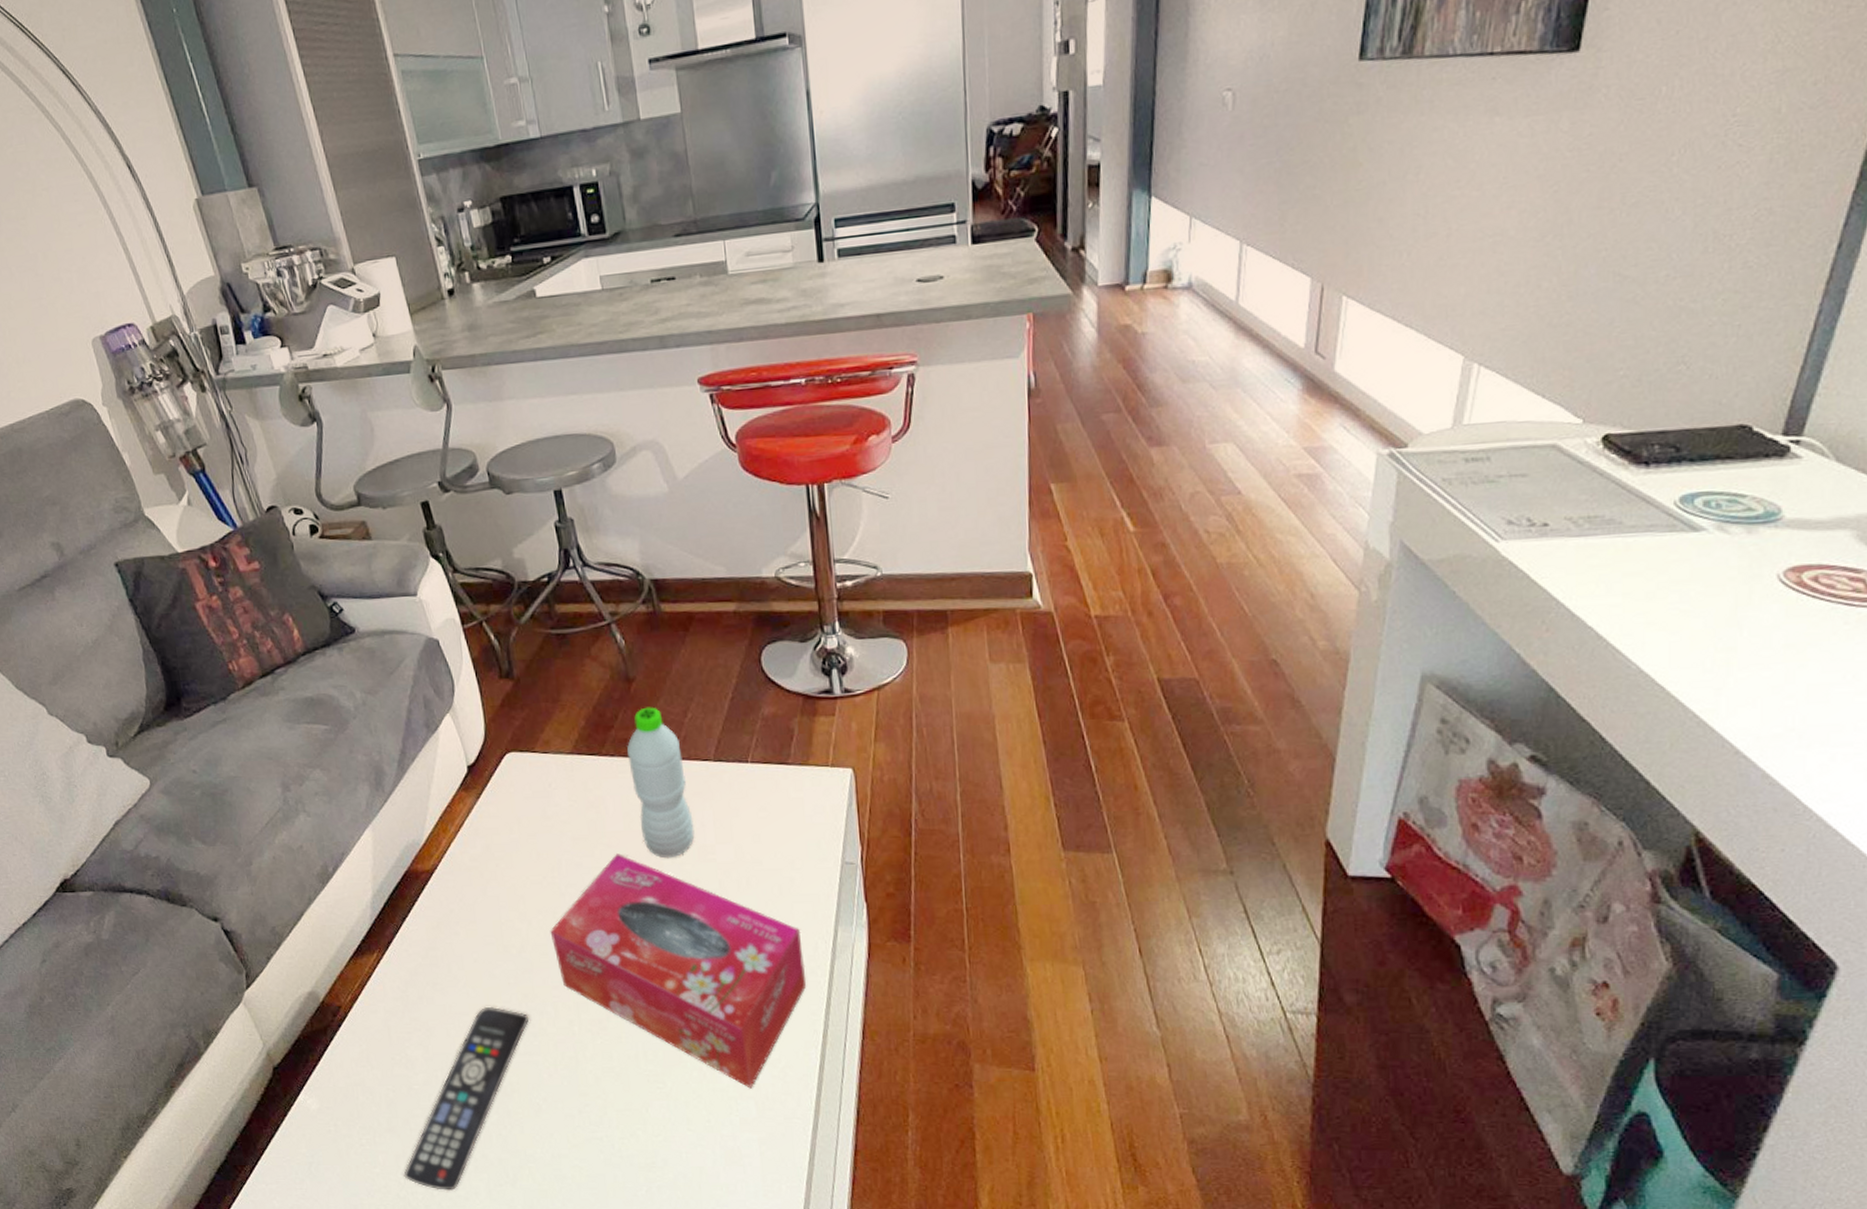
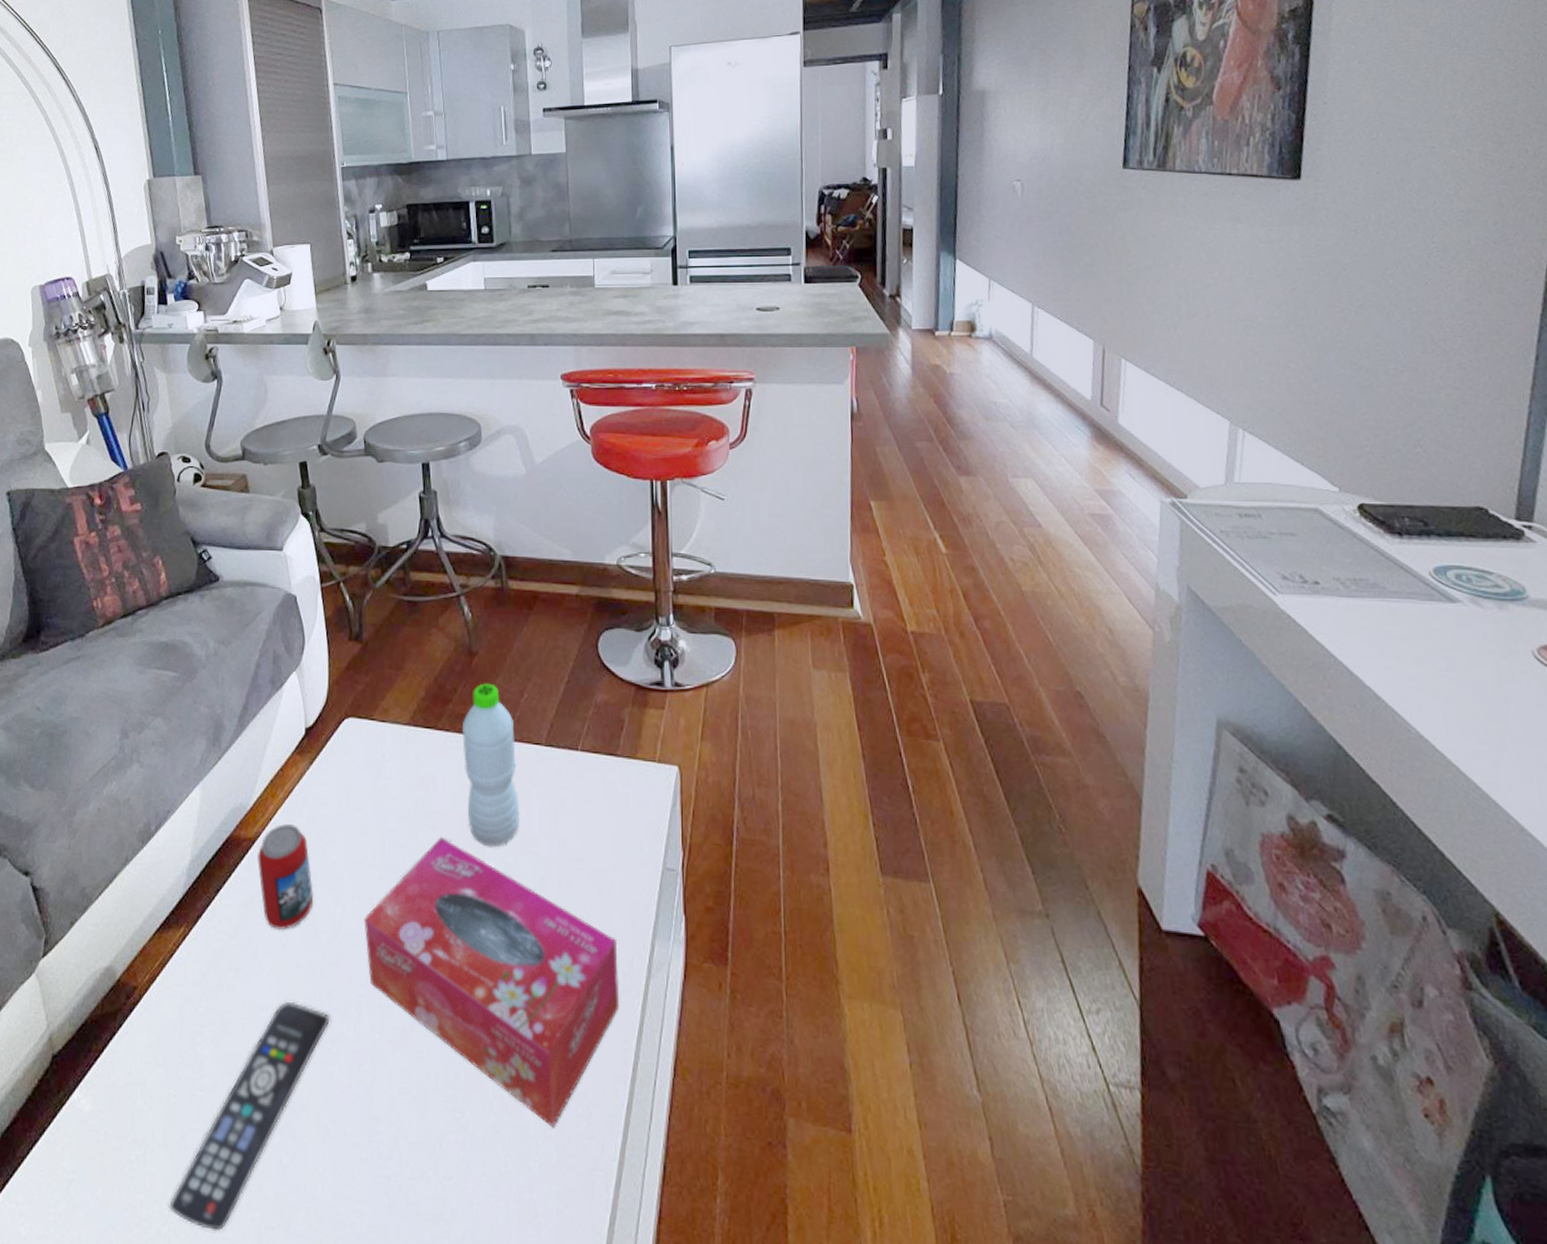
beverage can: none [437,855,498,948] -> present [257,824,314,931]

